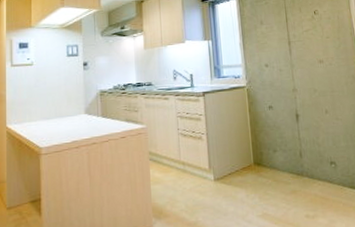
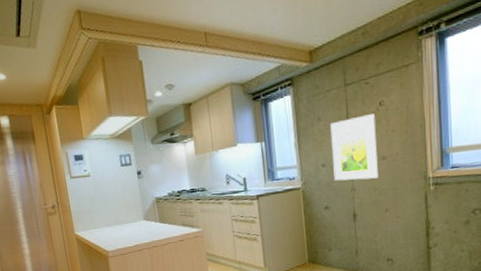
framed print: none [272,21,317,81] -> present [330,114,378,181]

